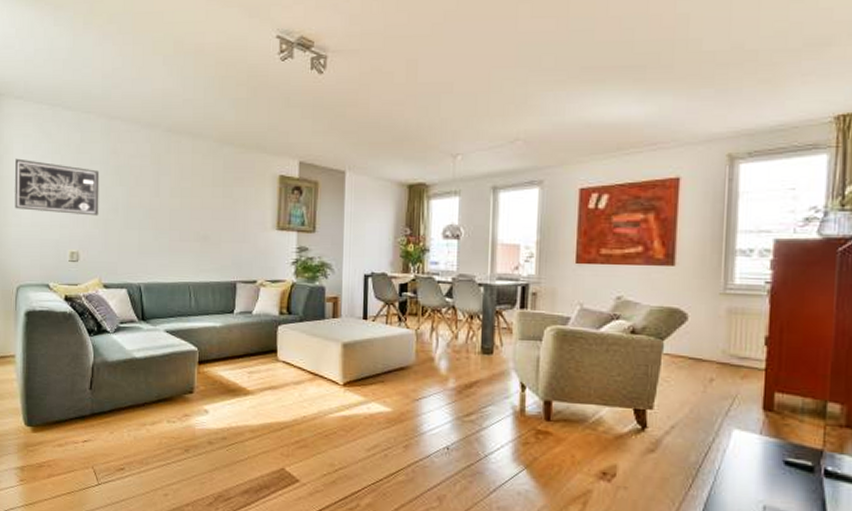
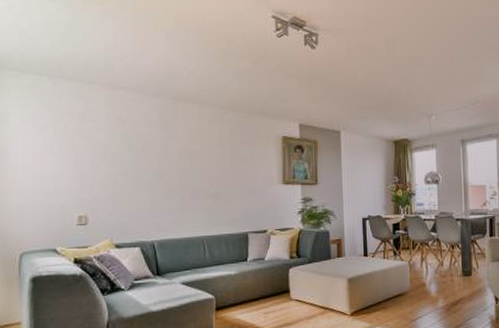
wall art: present [15,158,100,216] -> none [13,128,107,180]

